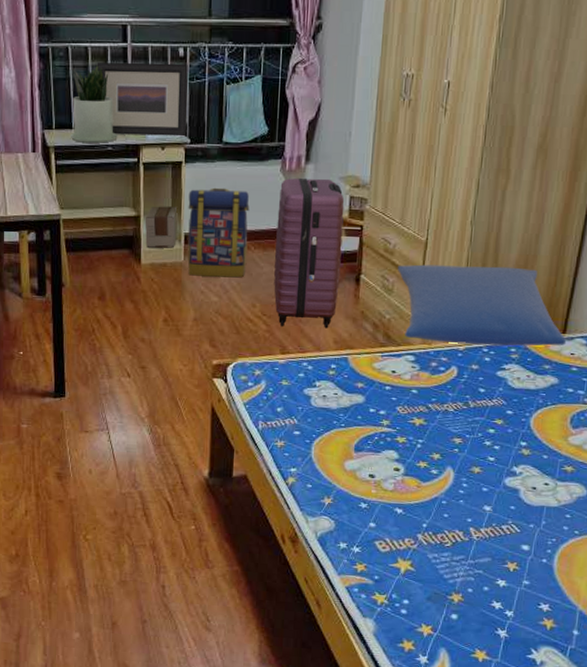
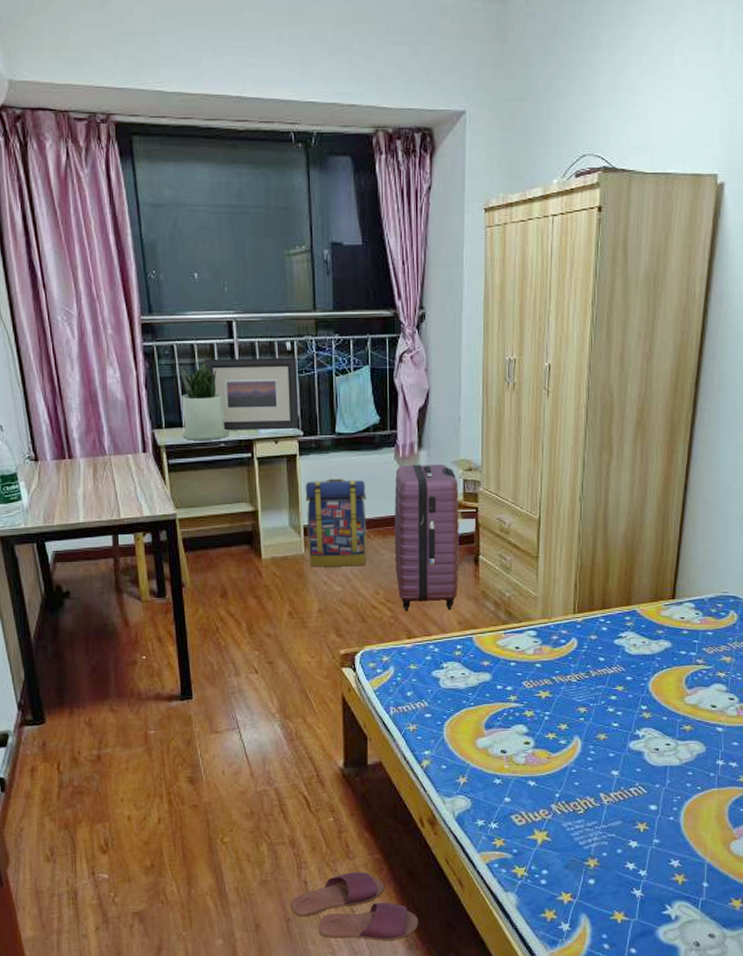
box: present [144,206,179,249] -> none [262,499,297,543]
slippers: none [147,581,274,653] -> present [290,872,419,941]
pillow: present [398,264,567,346] -> none [514,539,676,616]

